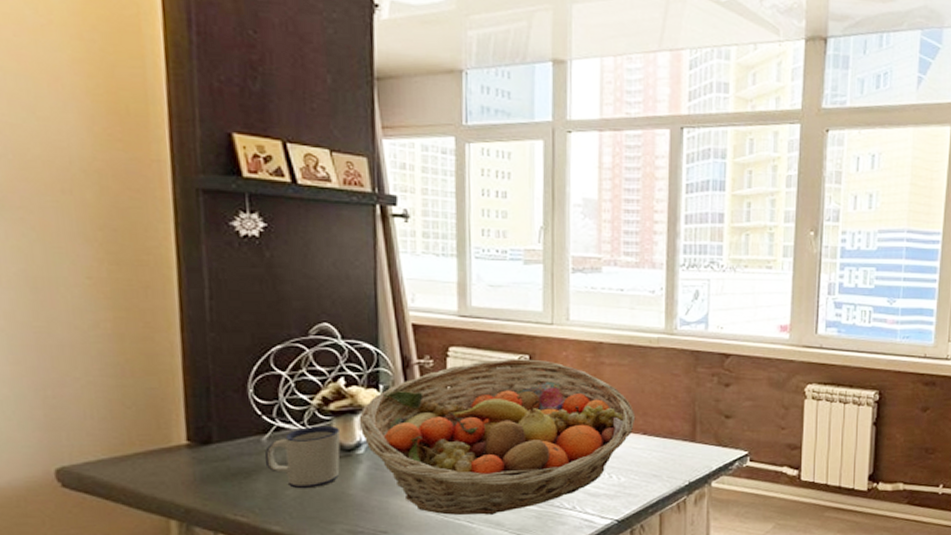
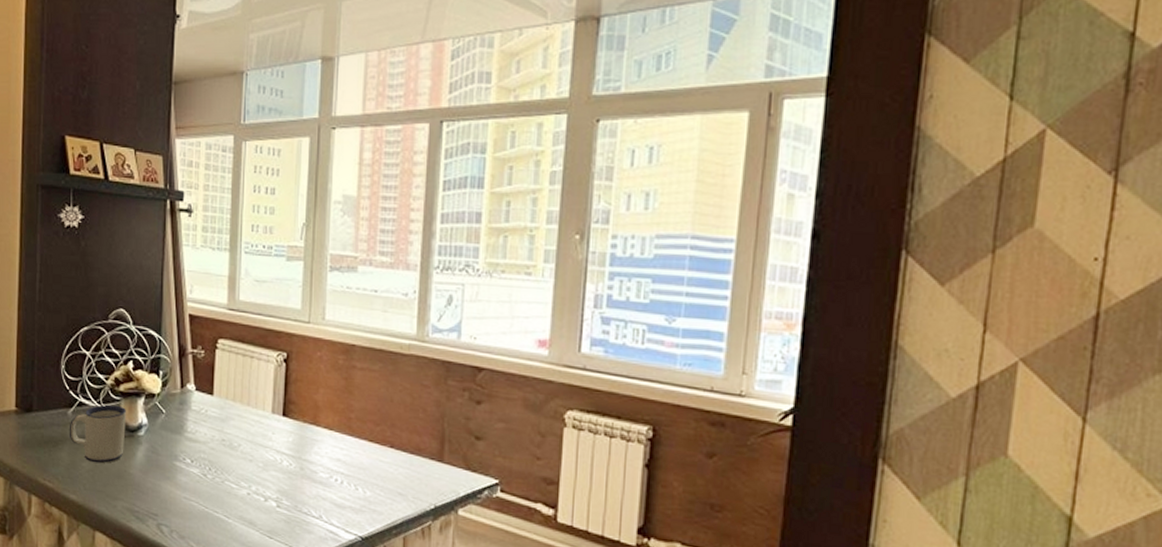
fruit basket: present [358,358,636,515] -> none [141,354,384,513]

